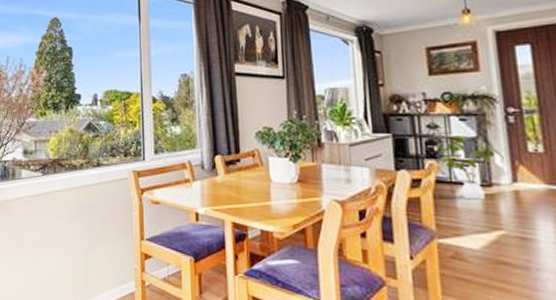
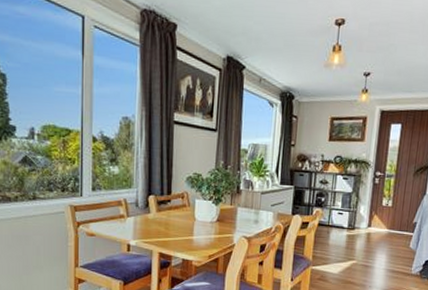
house plant: present [436,135,504,200] -> none [323,190,366,239]

